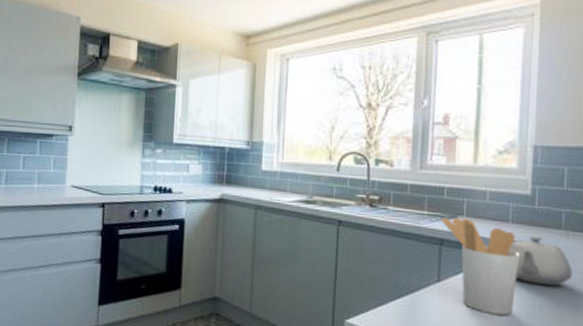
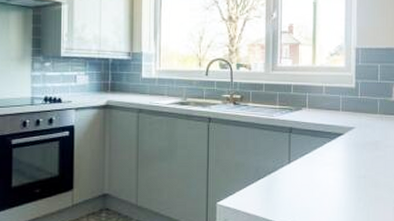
utensil holder: present [442,217,520,315] -> none [290,109,349,186]
teapot: present [509,235,572,286] -> none [341,120,385,159]

